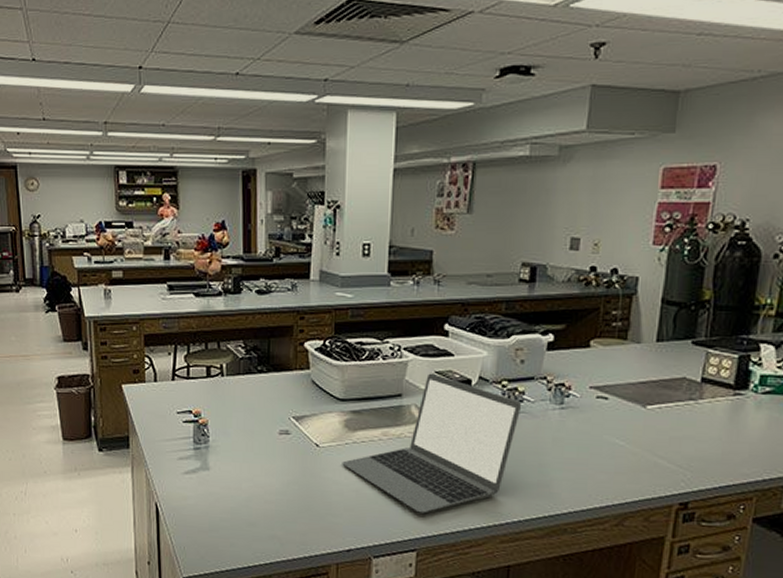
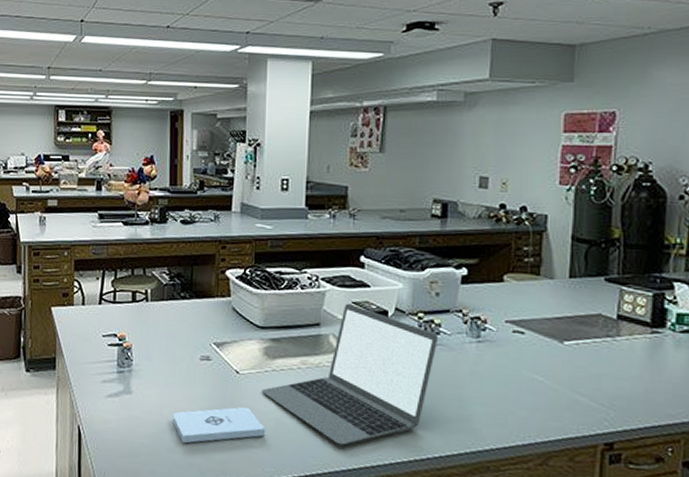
notepad: none [252,479,346,517] -> present [172,406,266,444]

